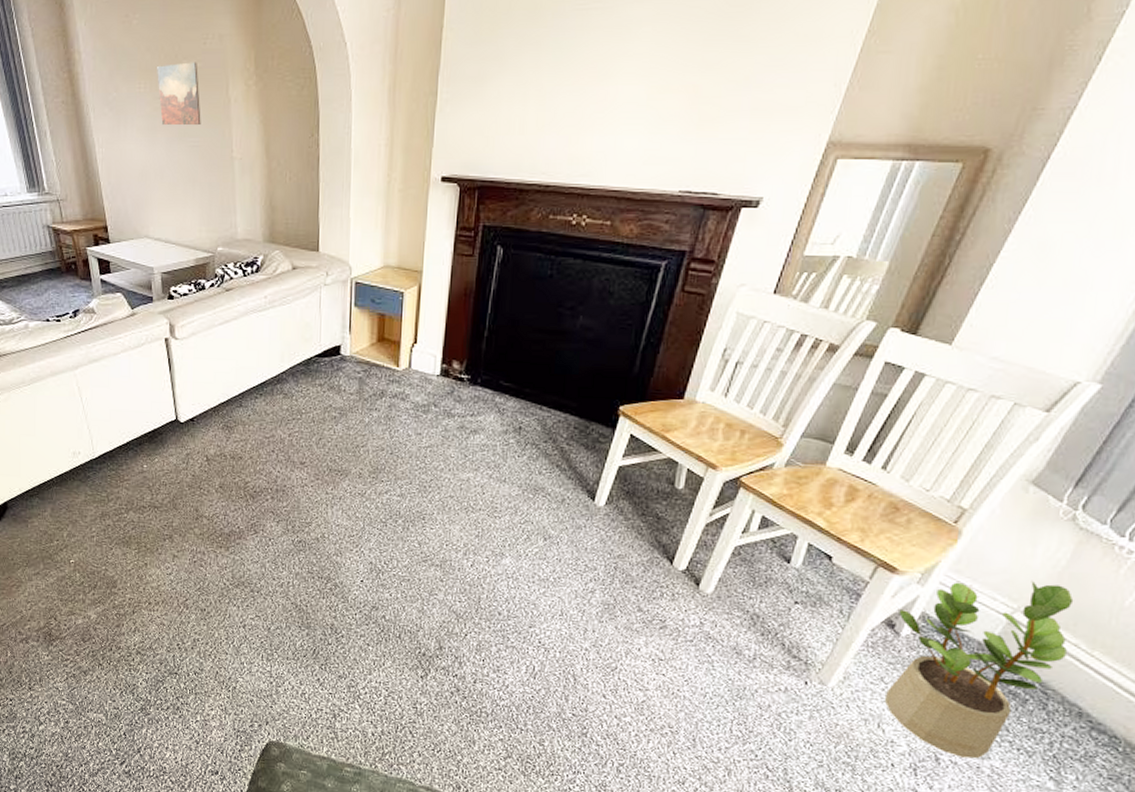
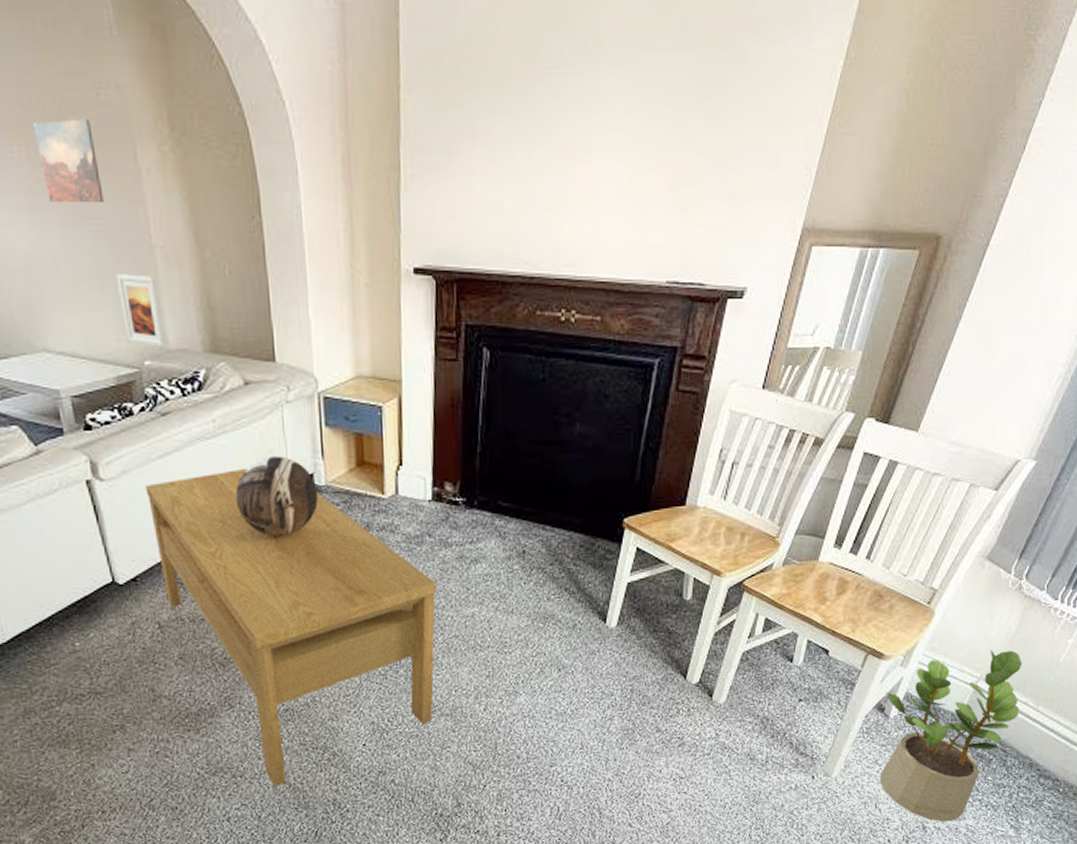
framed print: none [203,179,236,237] -> present [116,274,167,348]
coffee table: none [208,336,438,606] -> present [145,468,437,788]
decorative bowl: none [276,329,344,396] -> present [235,456,319,537]

